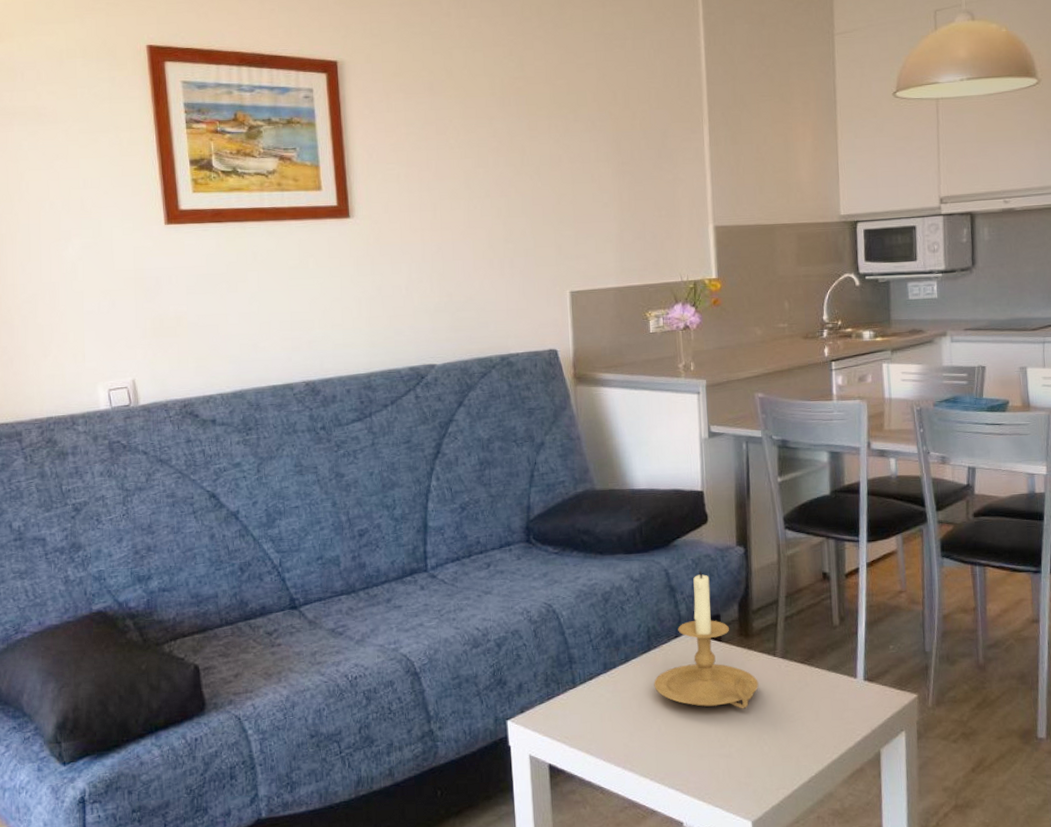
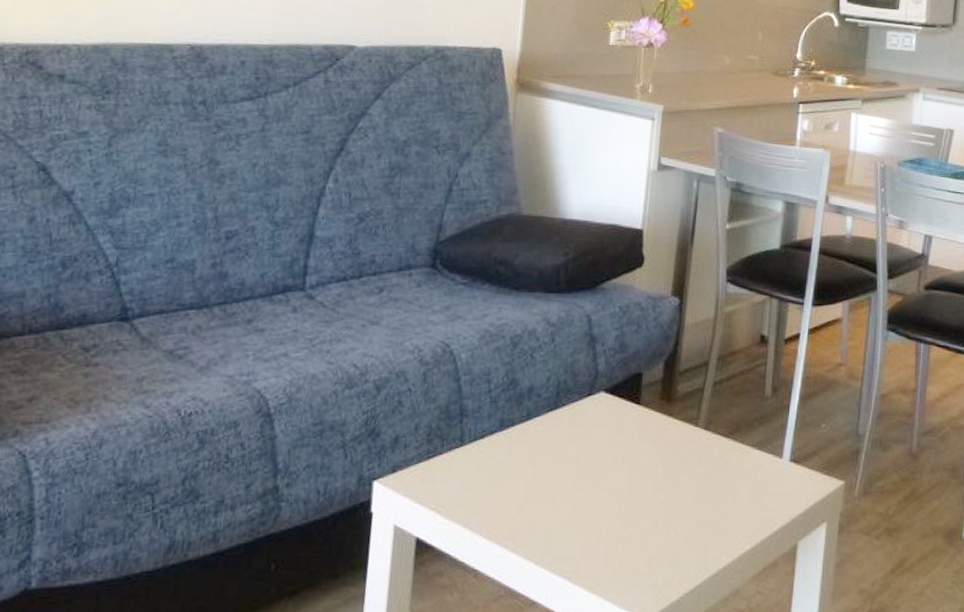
candle holder: present [654,570,759,709] -> none [555,320,675,485]

